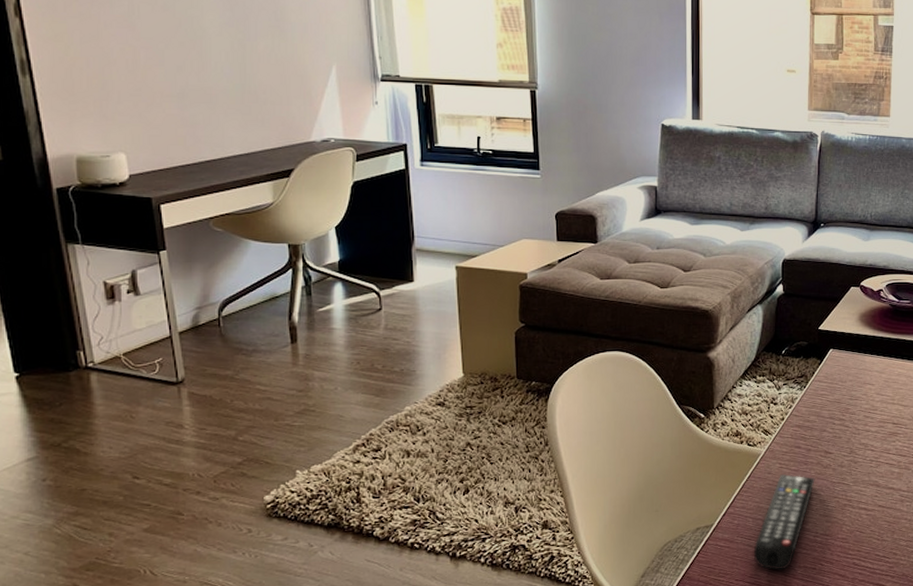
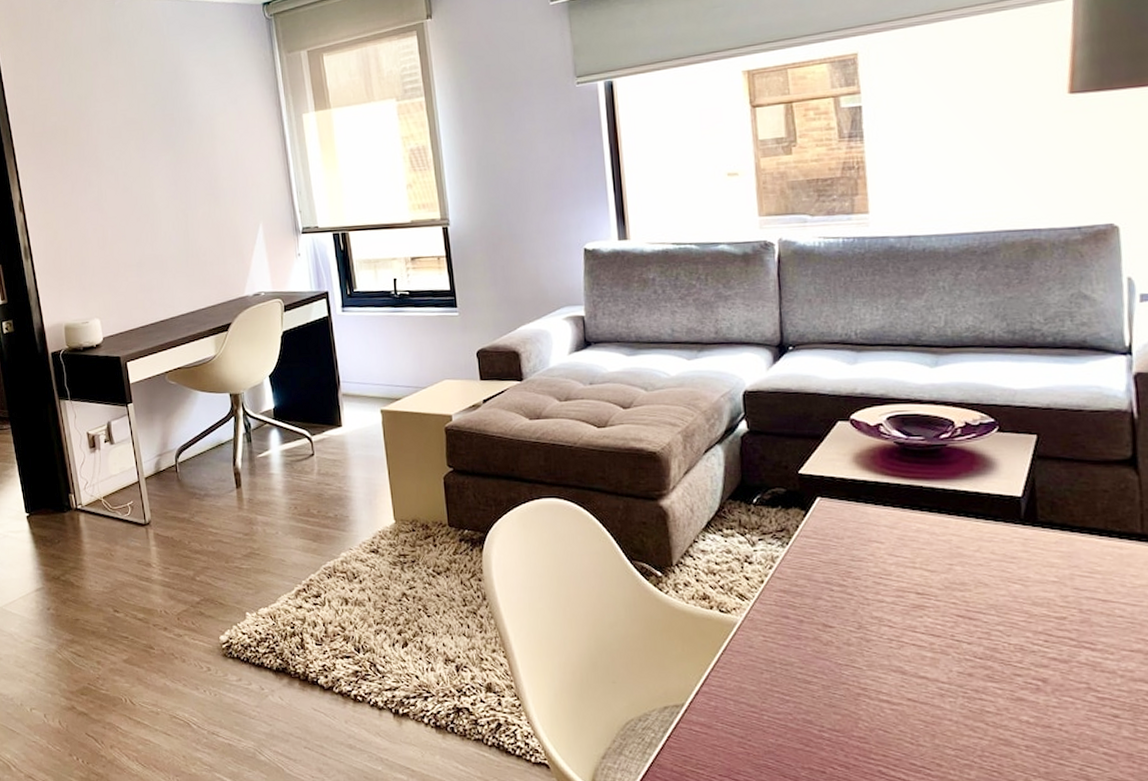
remote control: present [753,474,815,570] -> none [739,650,813,769]

